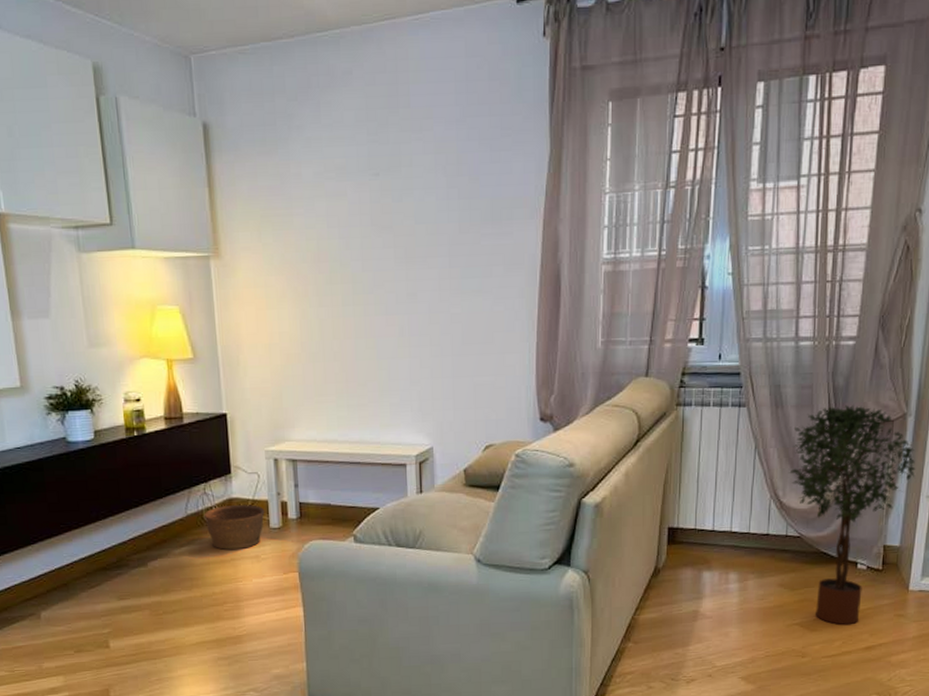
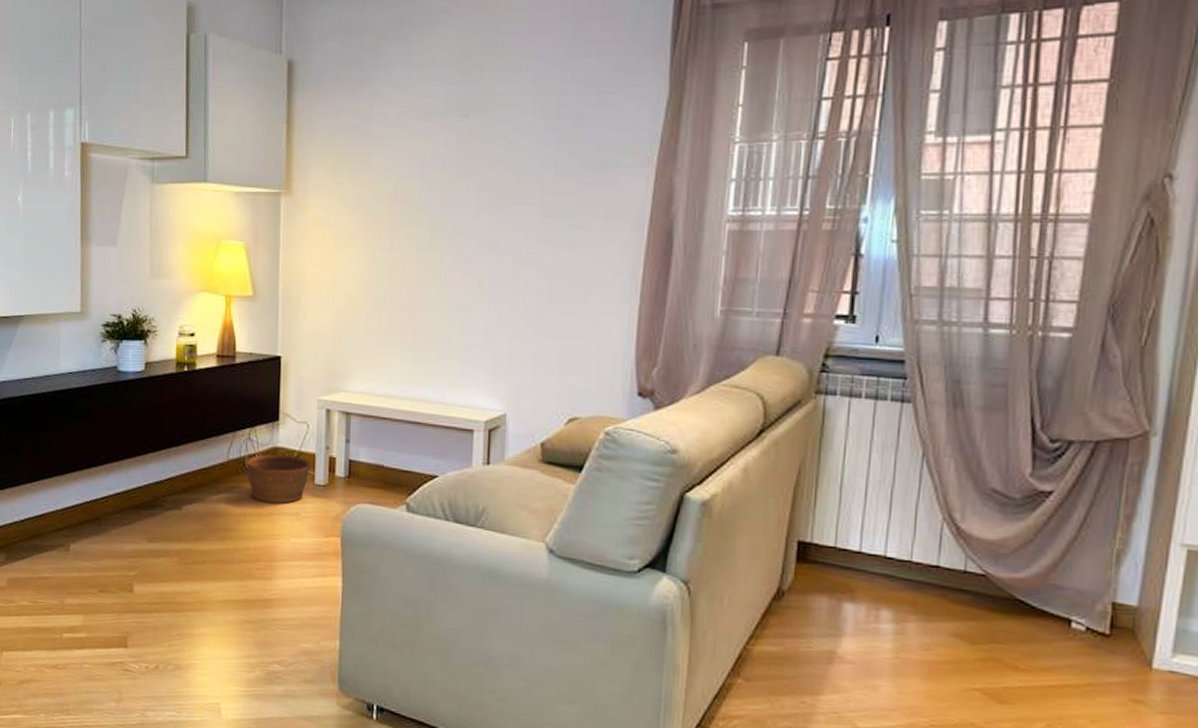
potted tree: present [788,404,916,625] -> none [969,412,1164,703]

